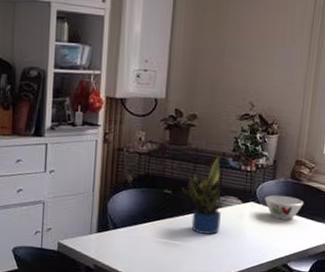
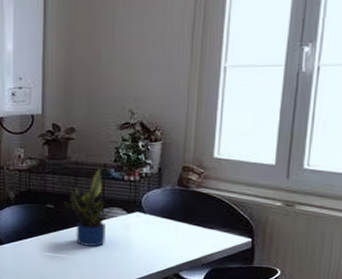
bowl: present [264,195,304,220] -> none [151,203,194,229]

